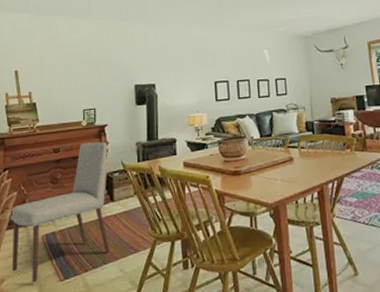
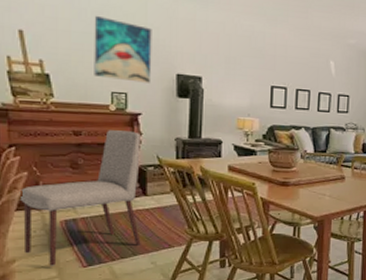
wall art: none [70,48,115,99] -> present [94,15,152,83]

